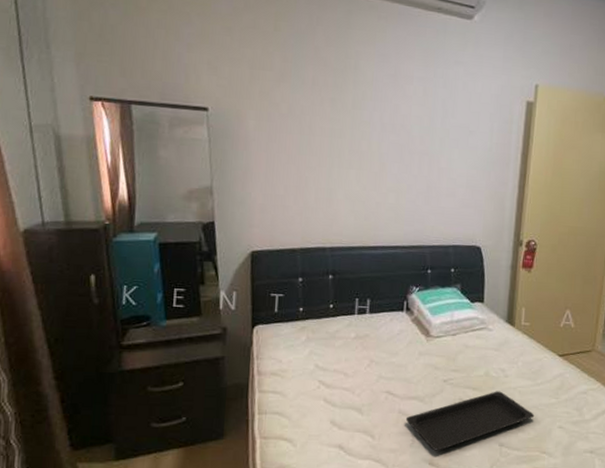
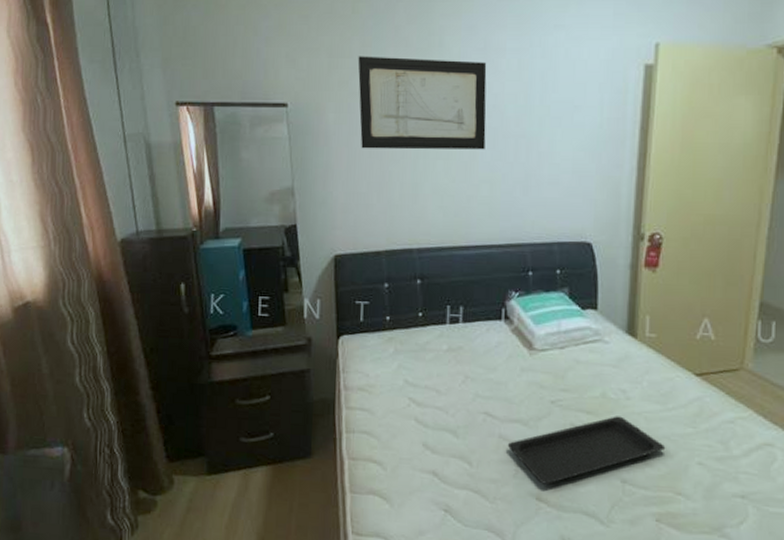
wall art: none [278,70,397,163] -> present [357,56,487,150]

